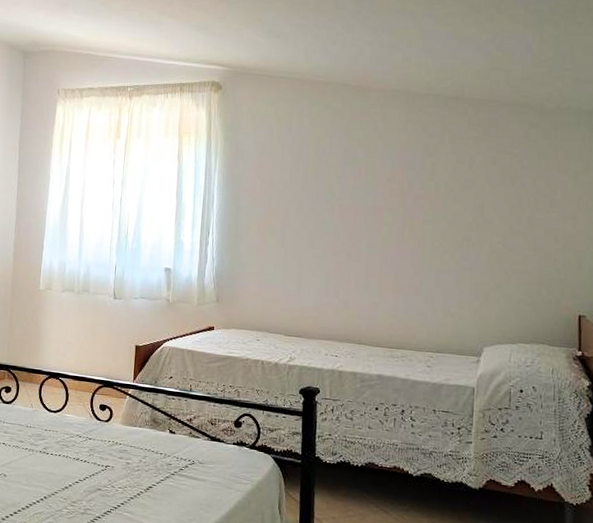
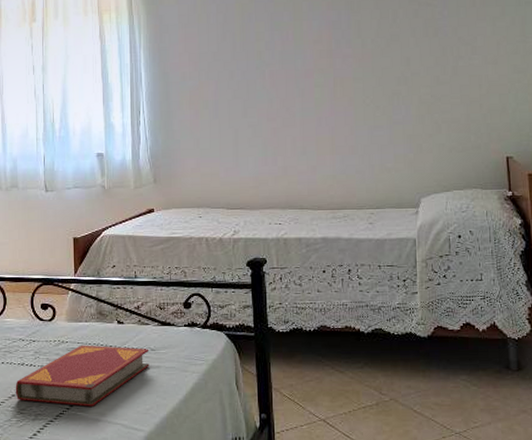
hardback book: none [68,448,197,509] -> present [15,345,150,407]

